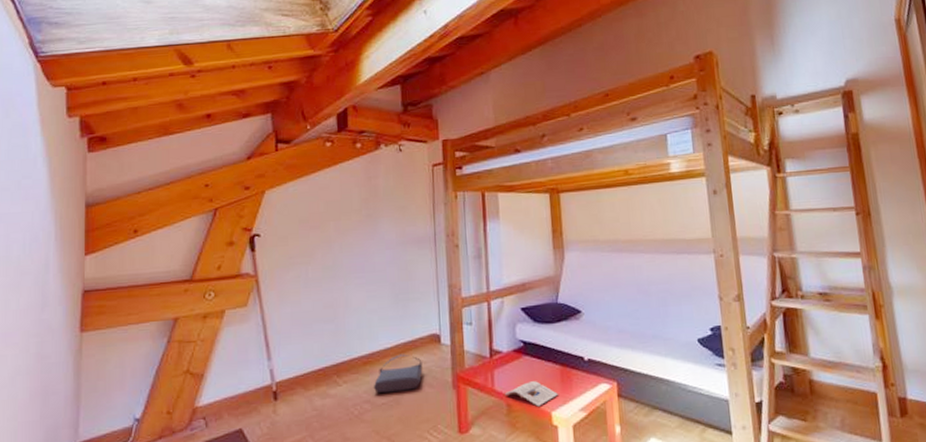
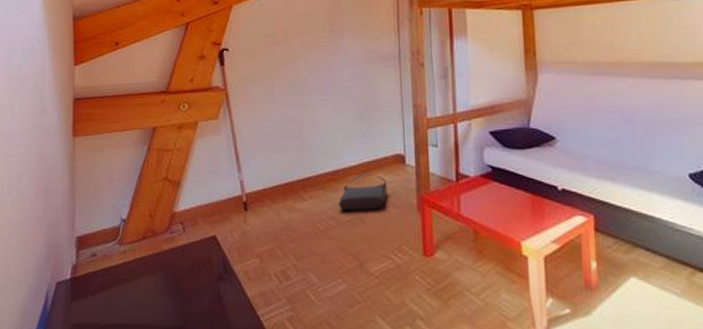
magazine: present [504,381,559,407] -> none [471,208,530,235]

